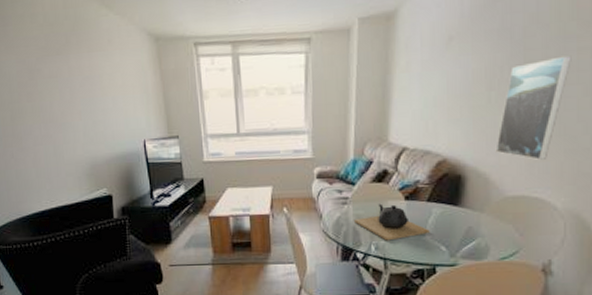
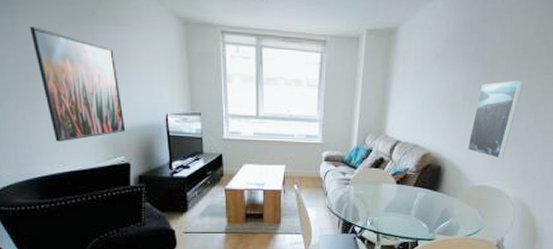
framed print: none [11,64,106,178] -> present [29,26,126,142]
teapot: present [354,203,430,241] -> none [354,186,415,218]

